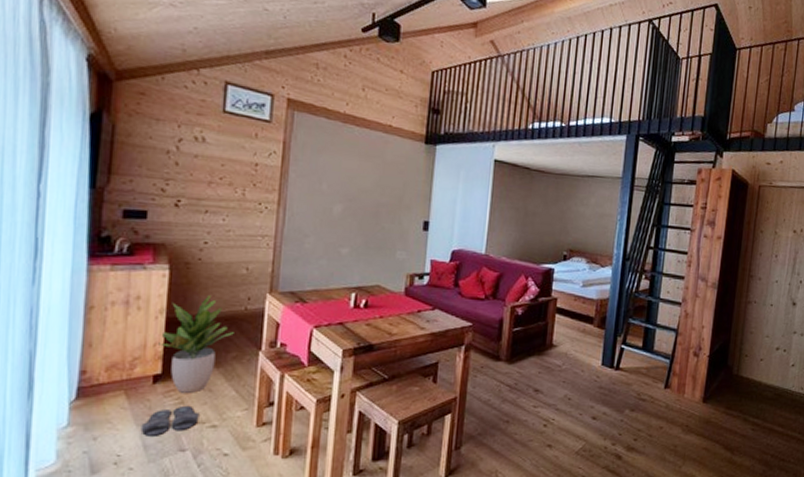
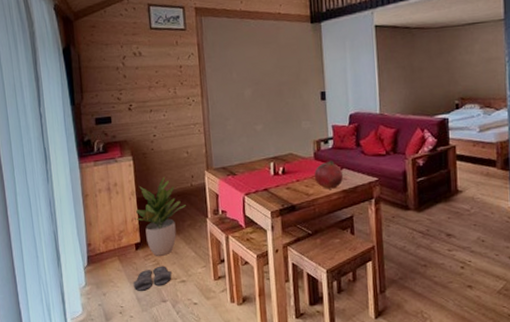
fruit: none [402,298,435,330] -> present [315,160,344,189]

